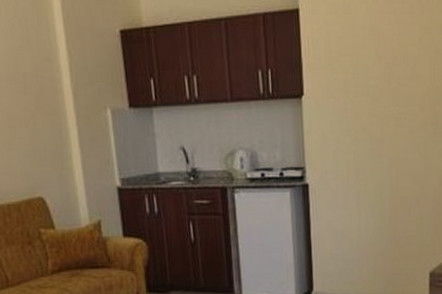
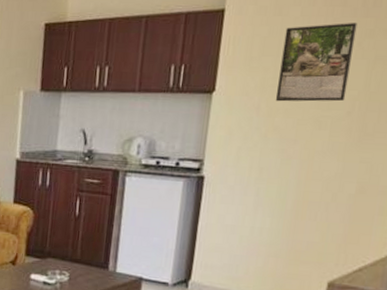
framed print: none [357,19,417,102] -> present [275,23,358,102]

